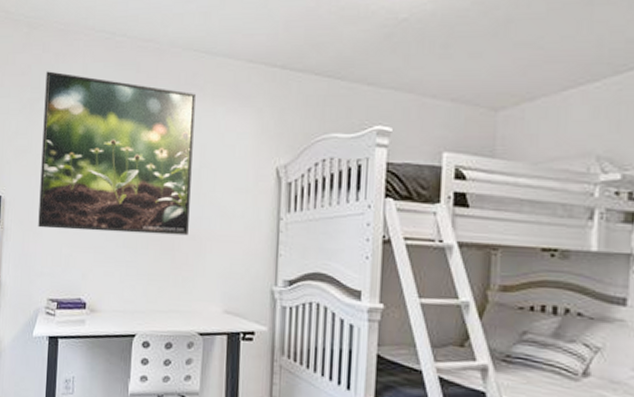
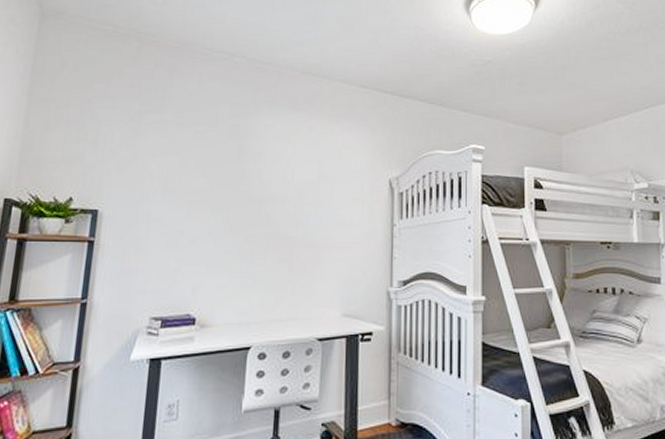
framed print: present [38,71,196,236] -> none [142,85,314,244]

